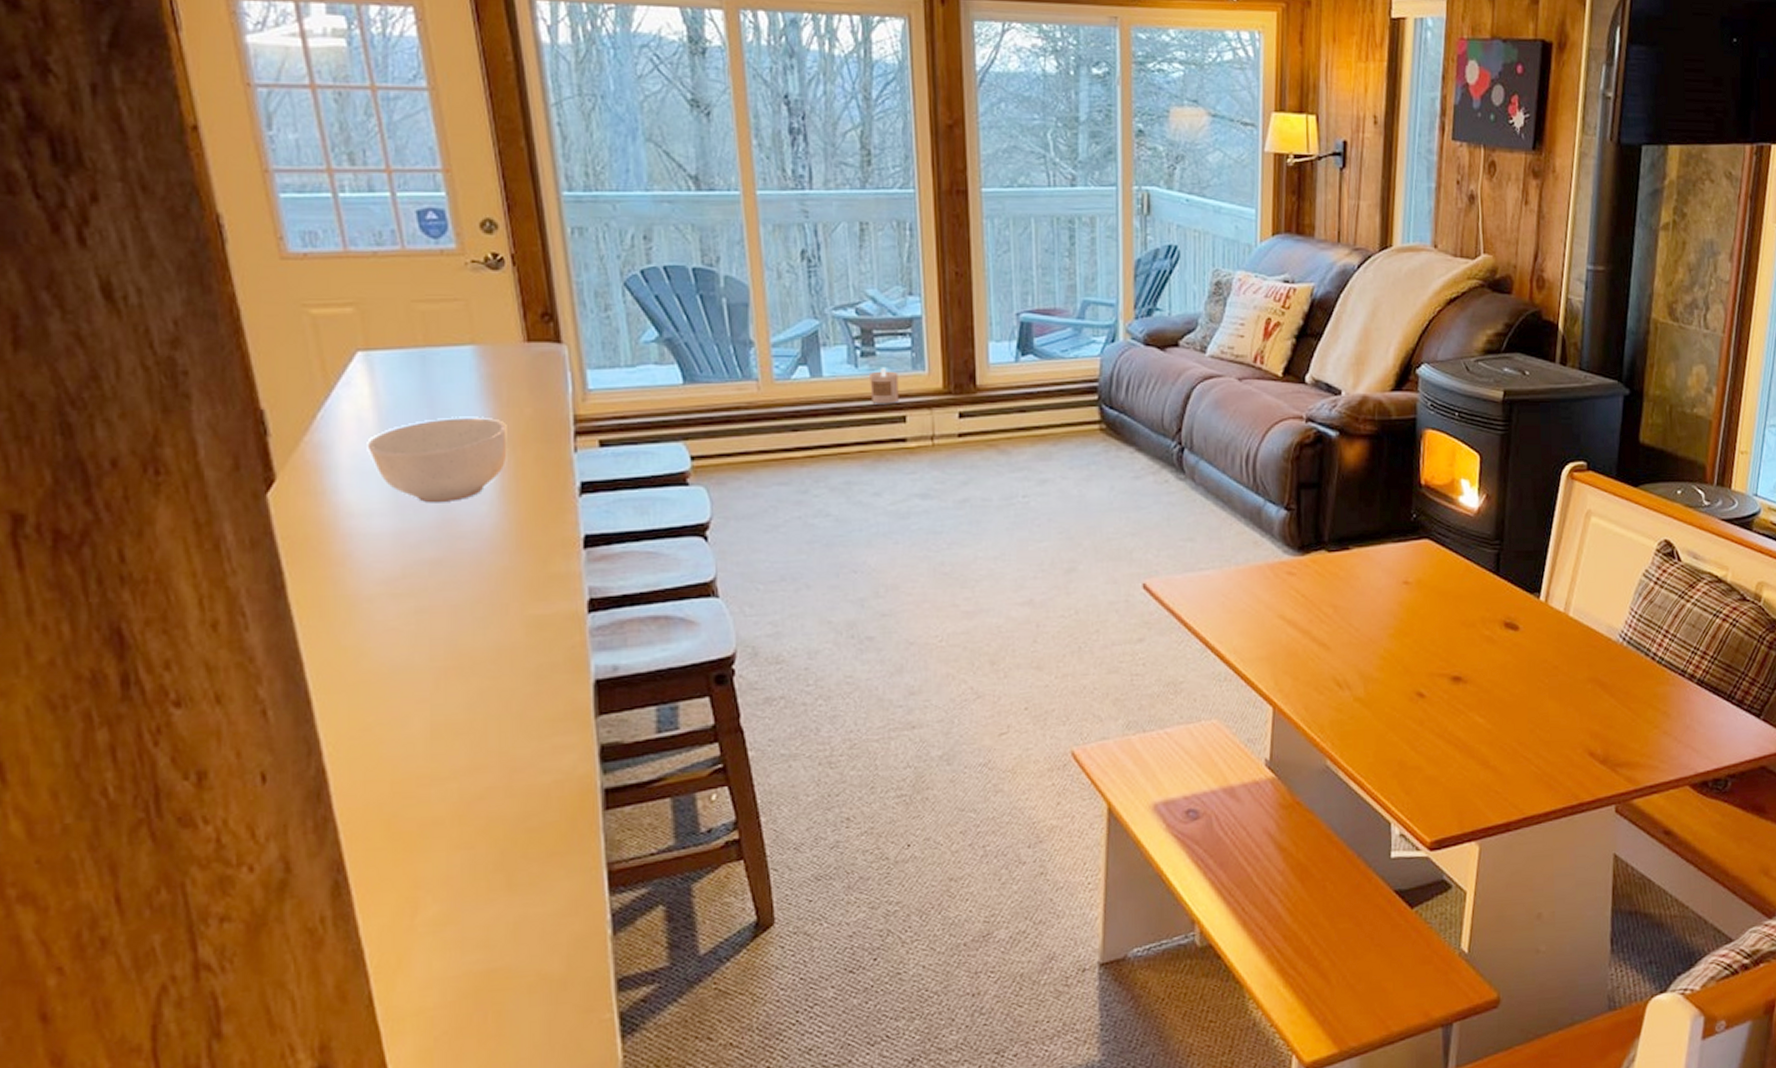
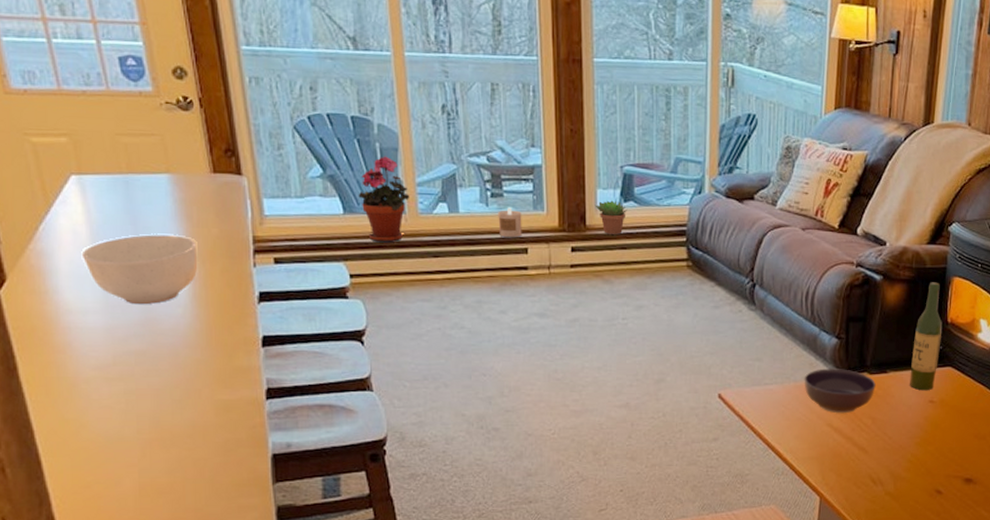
potted plant: none [700,313,764,416] -> present [358,156,410,243]
succulent plant: none [986,354,1026,395] -> present [595,200,628,235]
bowl: none [1247,547,1336,601] -> present [804,368,876,413]
wine bottle: none [1378,436,1414,569] -> present [910,282,942,390]

